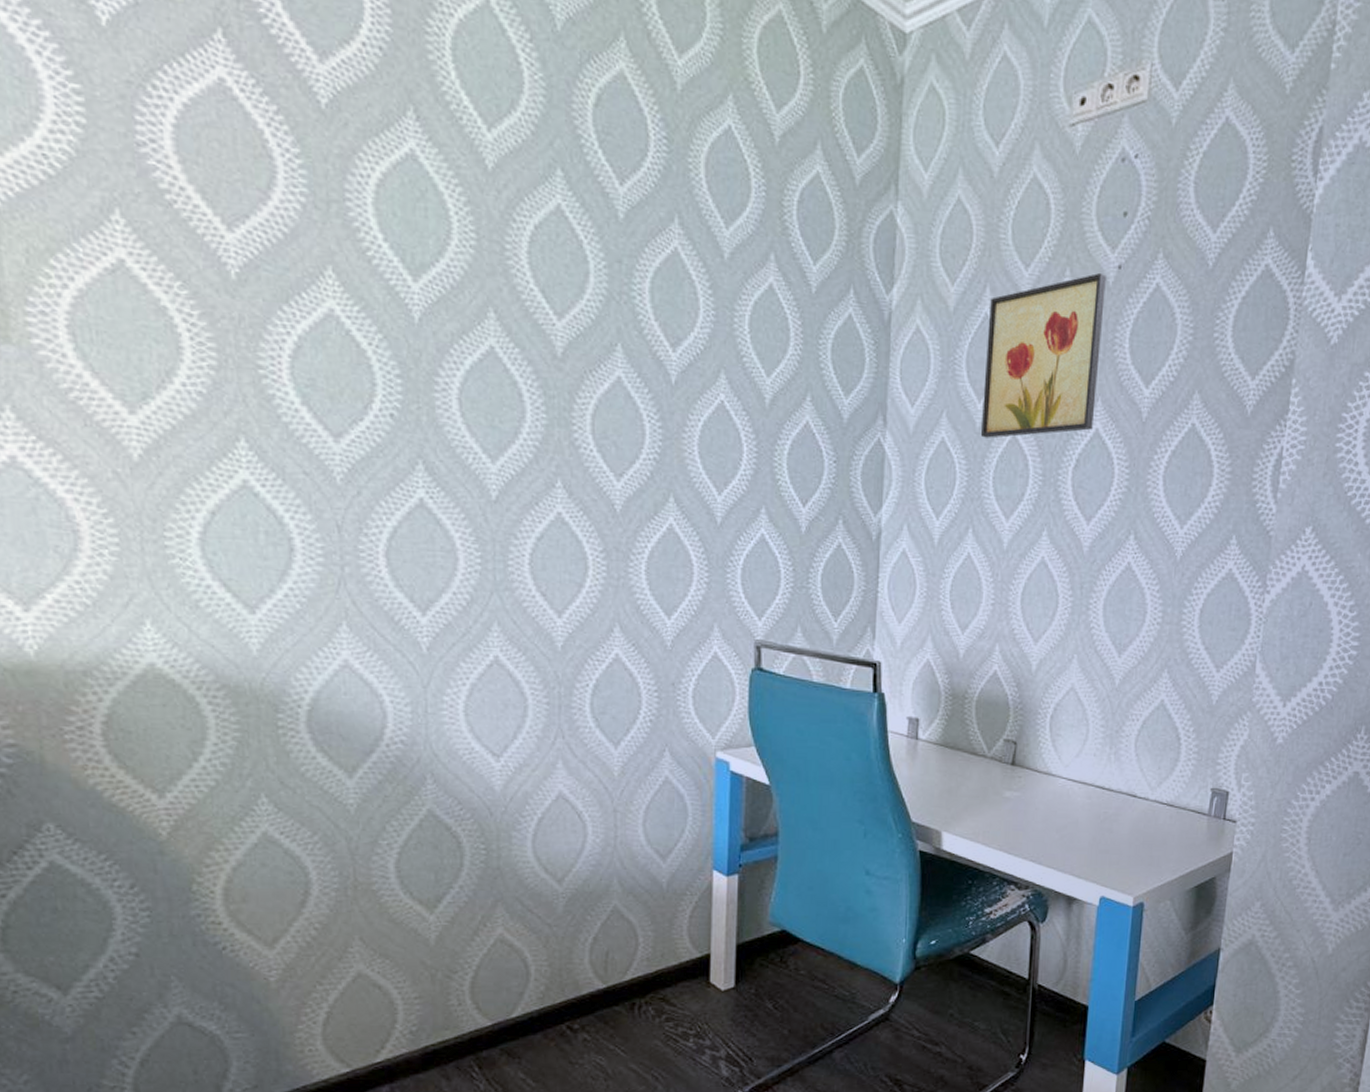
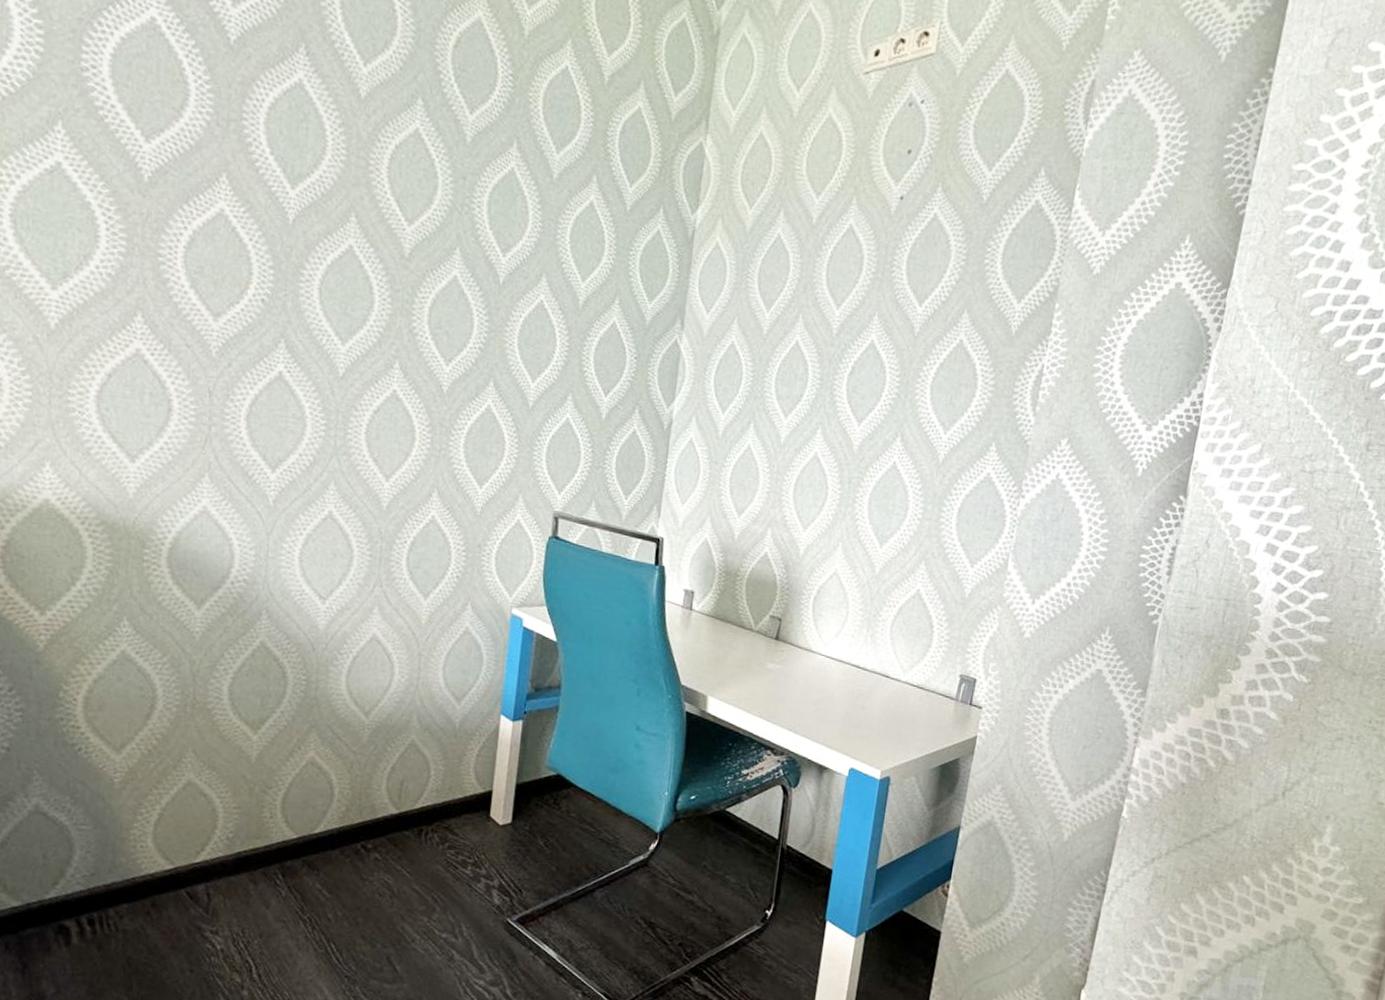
wall art: present [980,272,1106,439] -> none [766,202,889,345]

